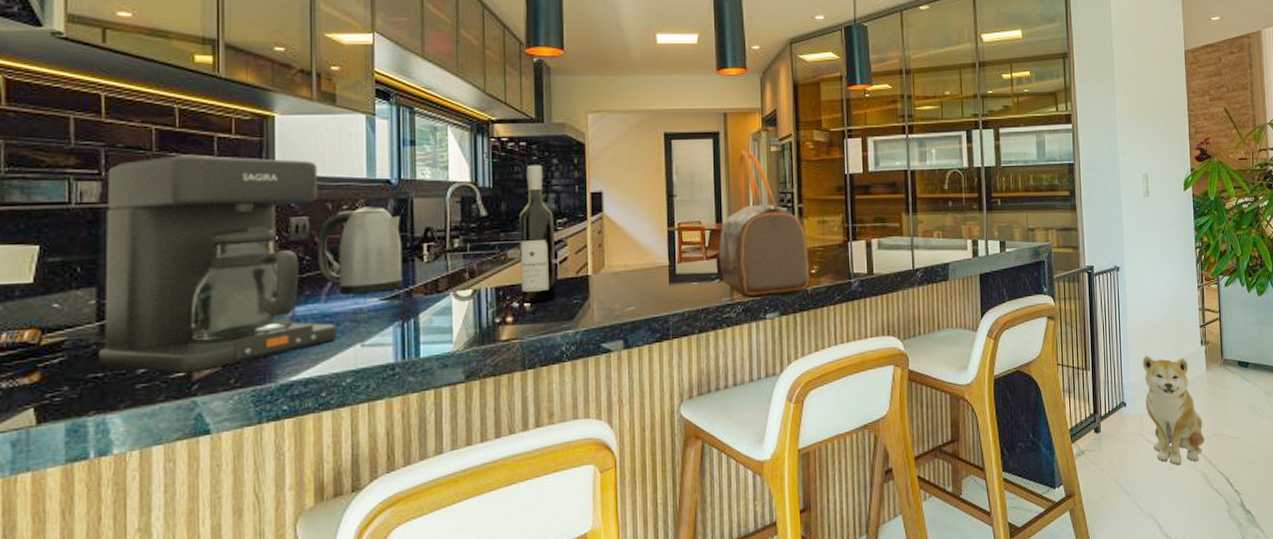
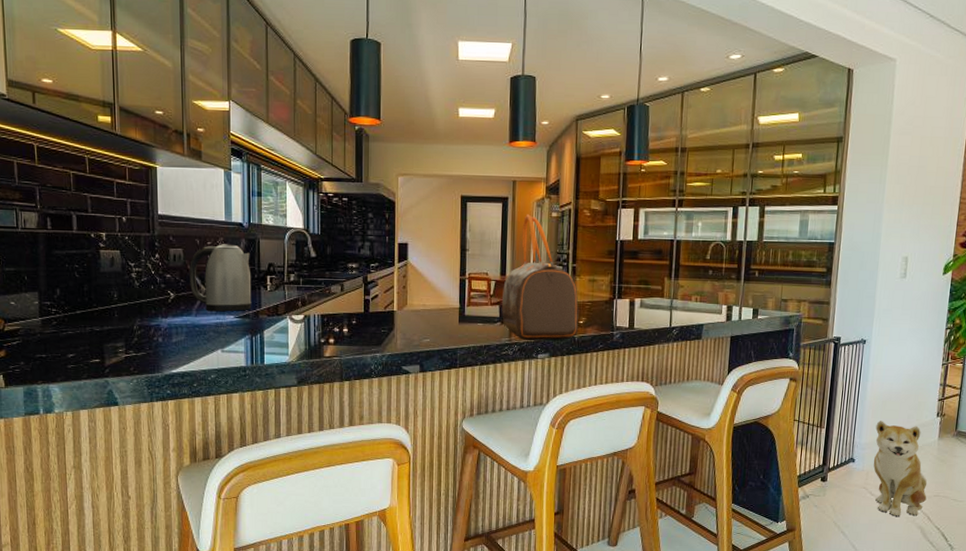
coffee maker: present [97,156,336,374] -> none [42,196,204,360]
bottle: present [519,164,555,305] -> none [341,217,368,331]

